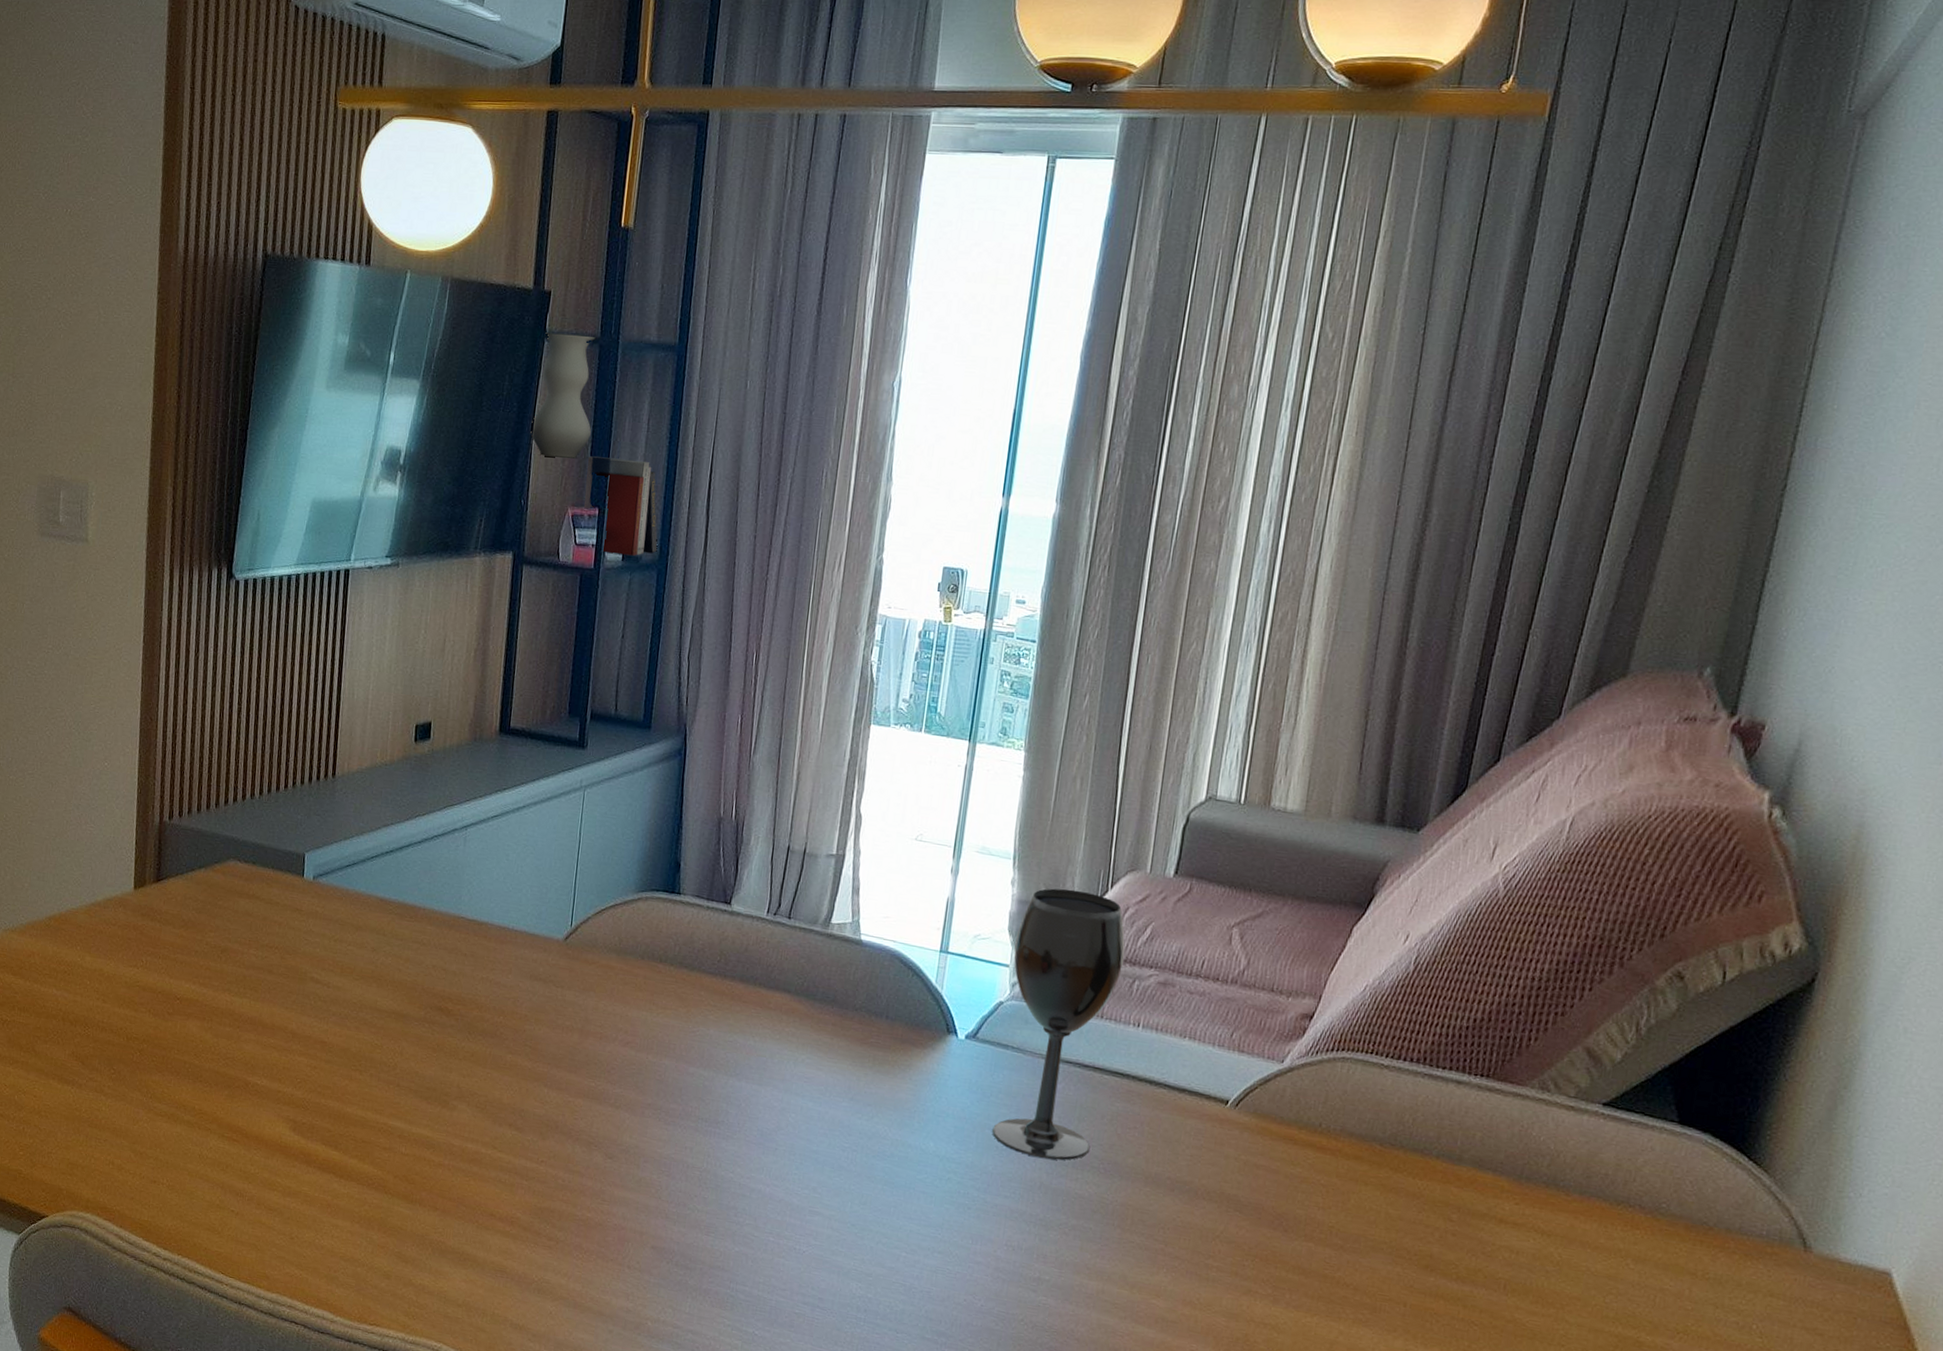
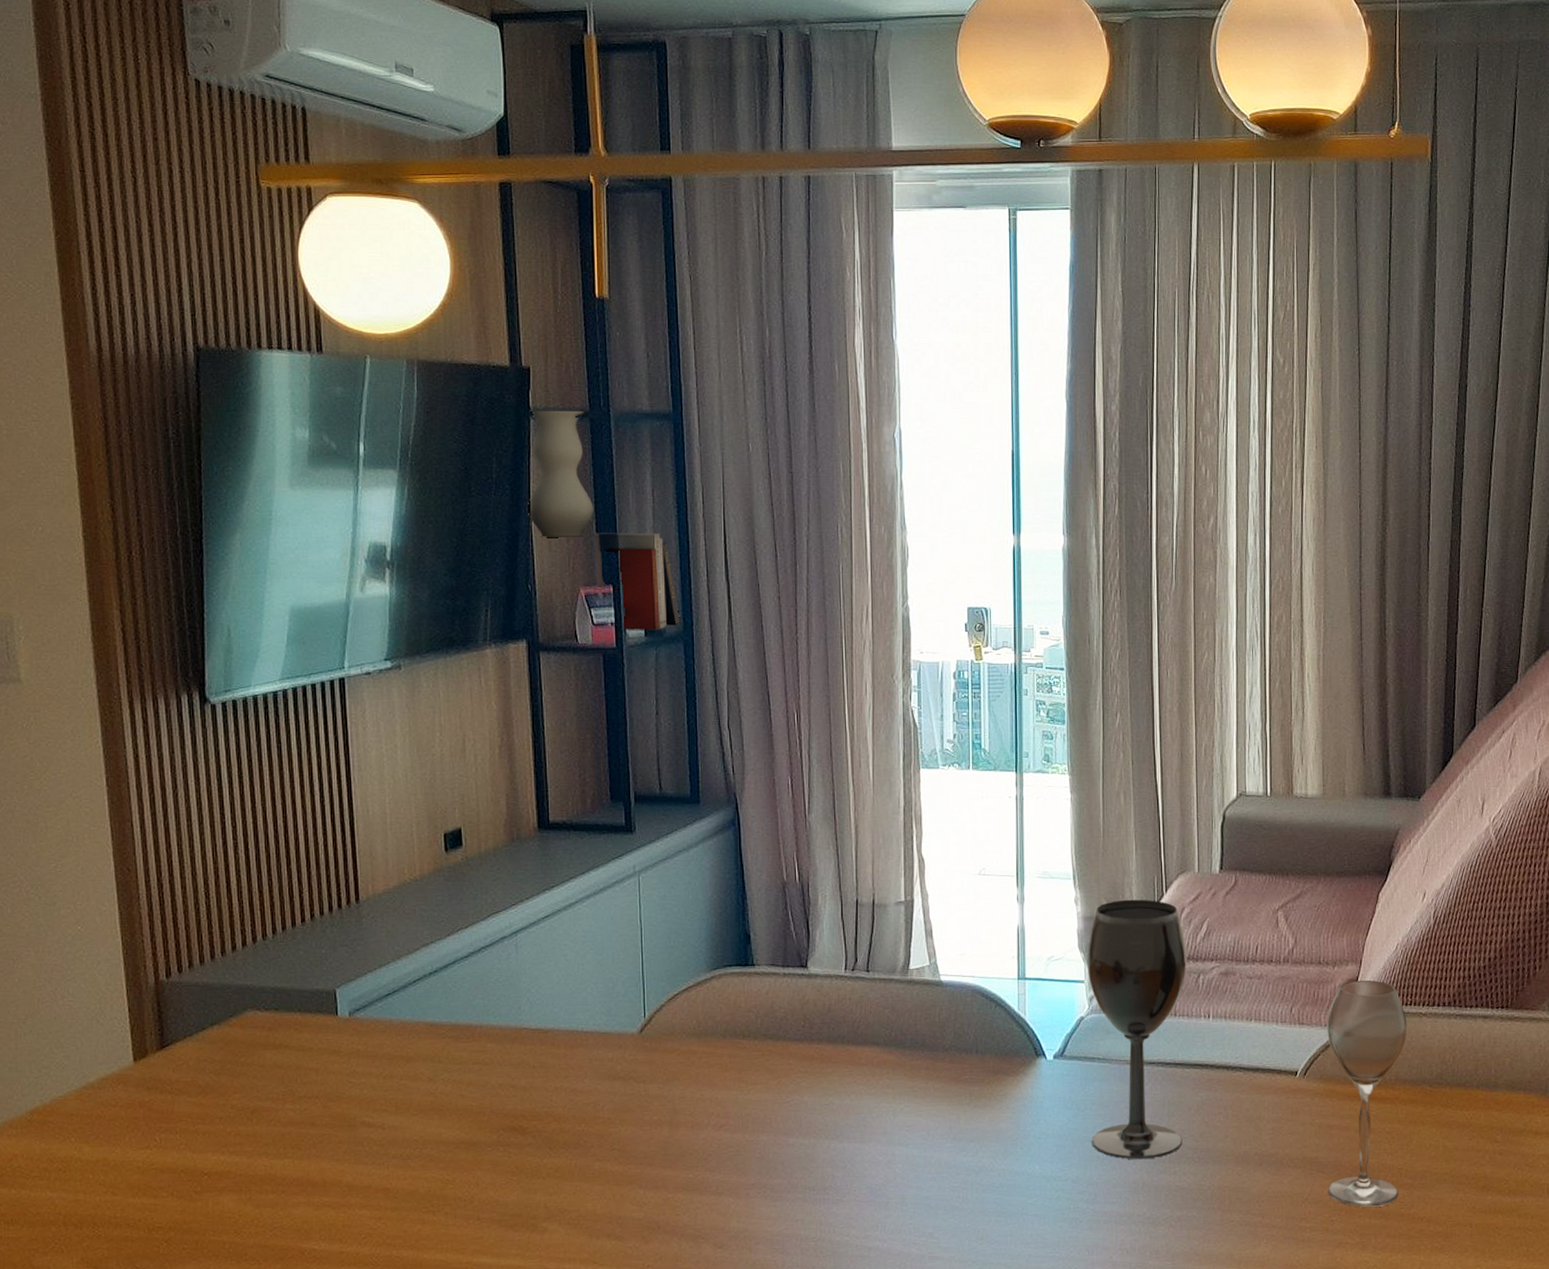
wineglass: none [1243,1015,1365,1263] -> present [1326,980,1408,1208]

